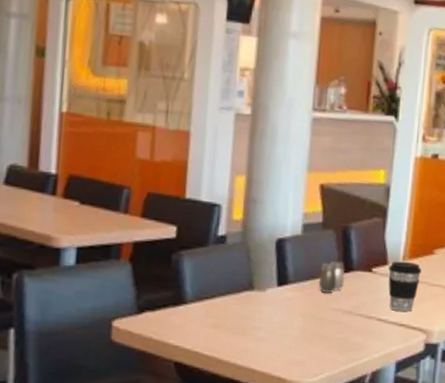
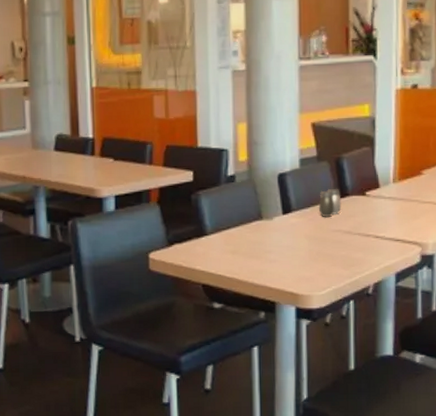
coffee cup: present [388,261,421,312] -> none [381,183,411,229]

